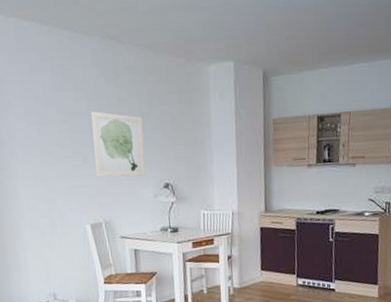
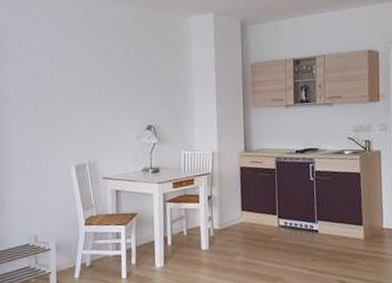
wall art: present [91,111,146,177] -> none [81,60,130,121]

